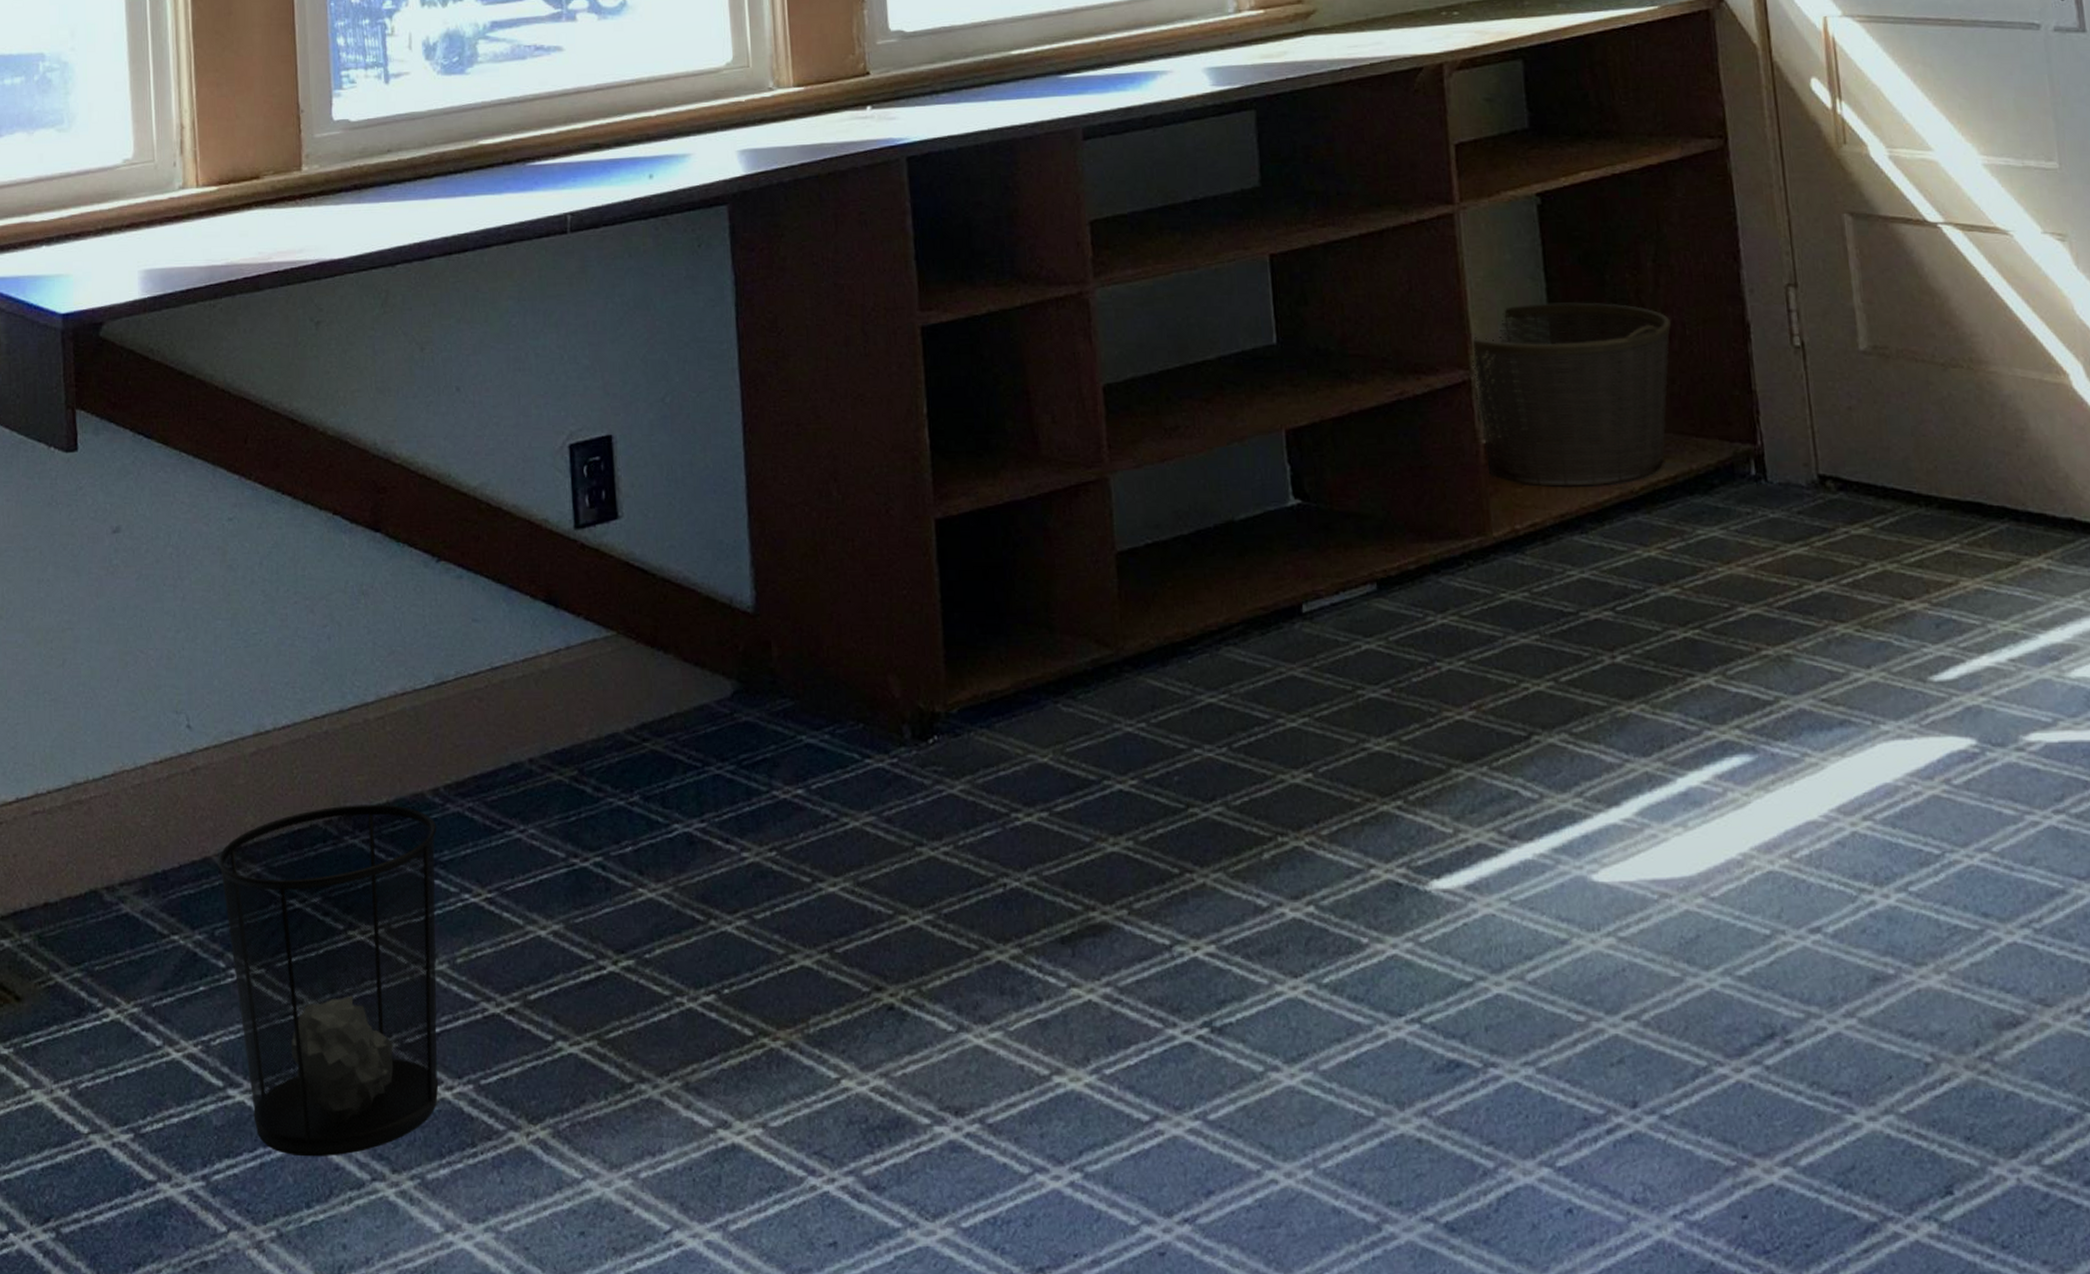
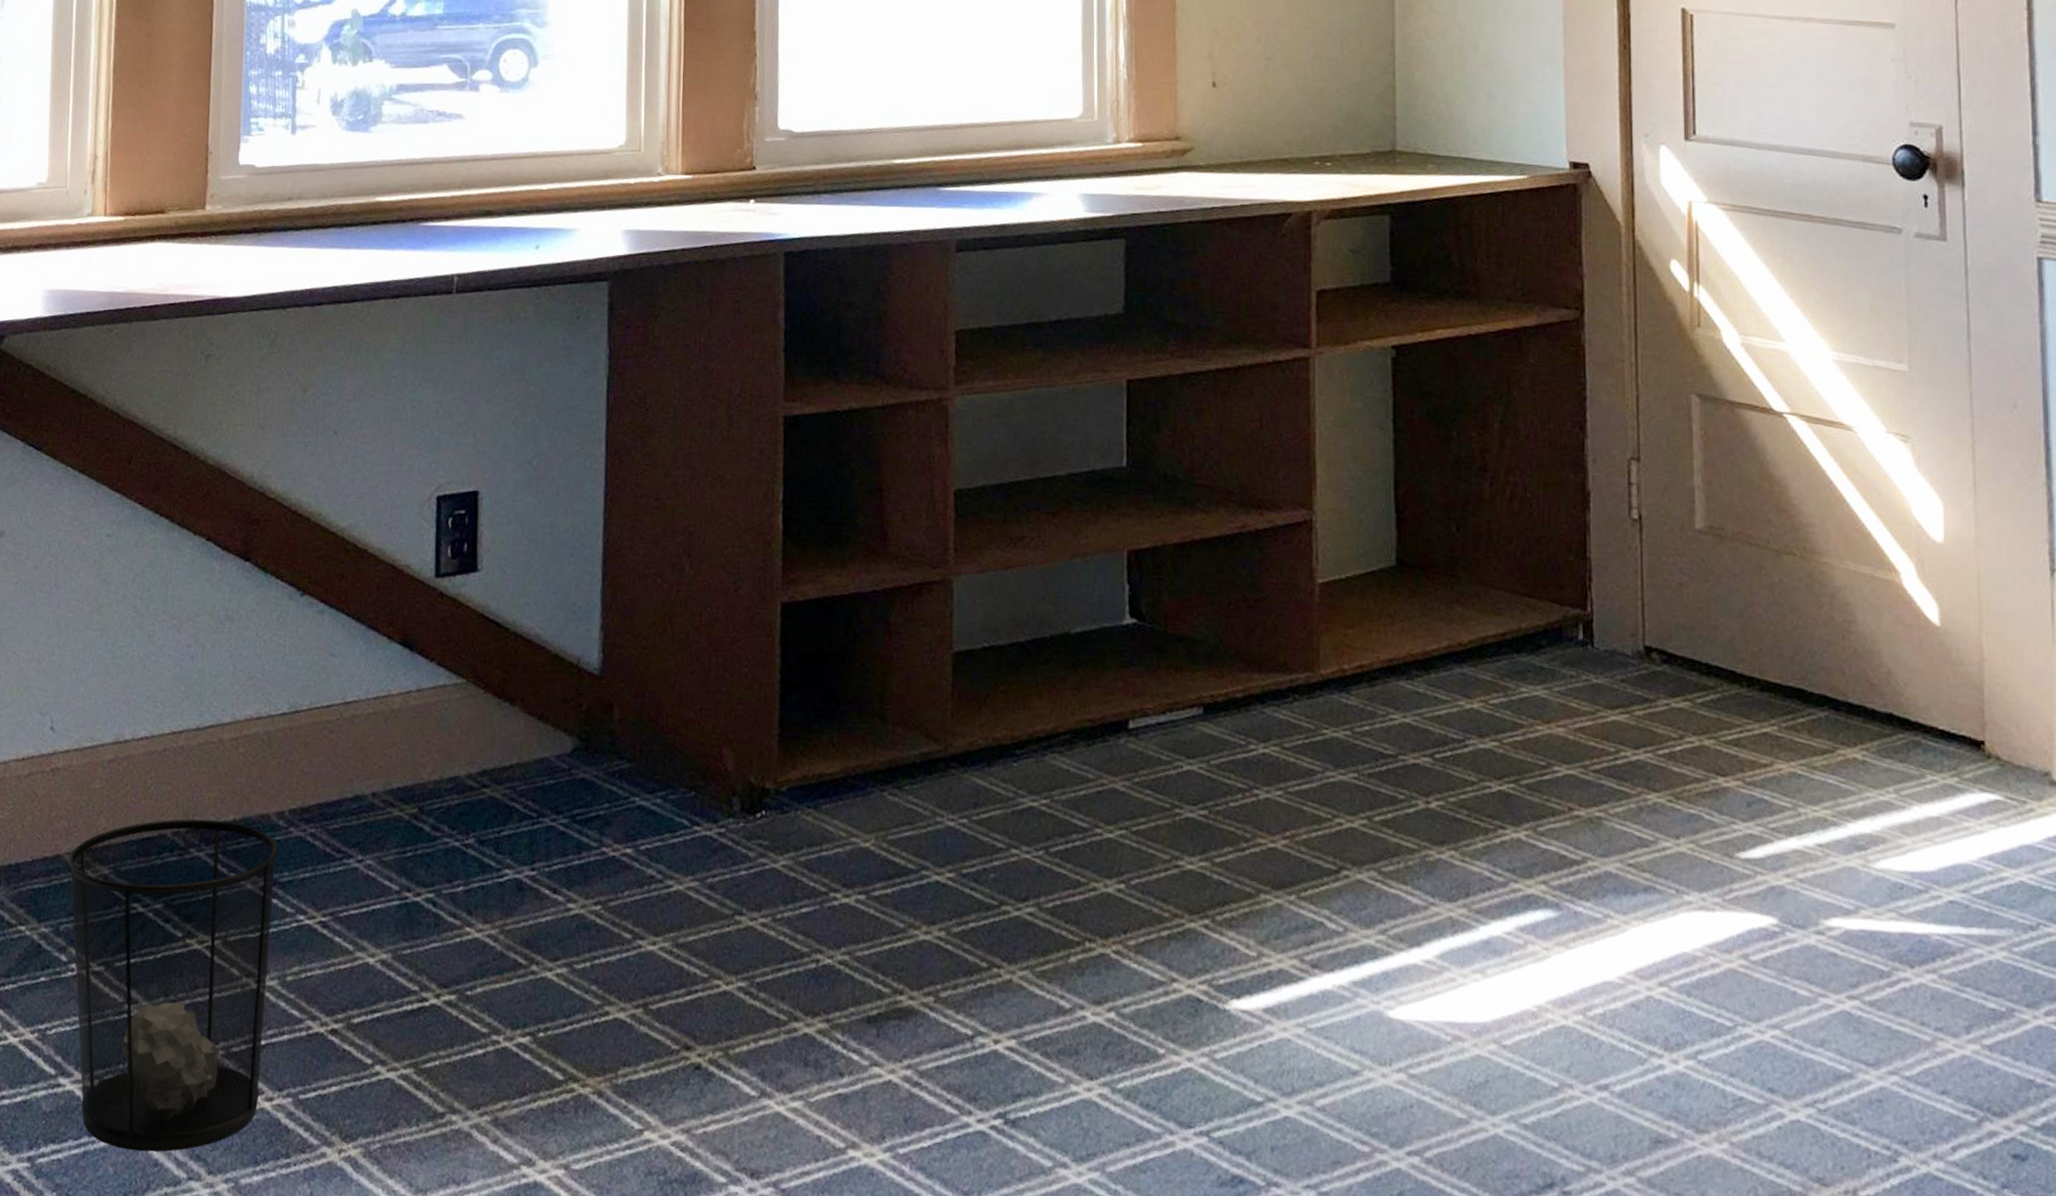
basket: present [1472,302,1672,487] -> none [1315,452,1513,635]

